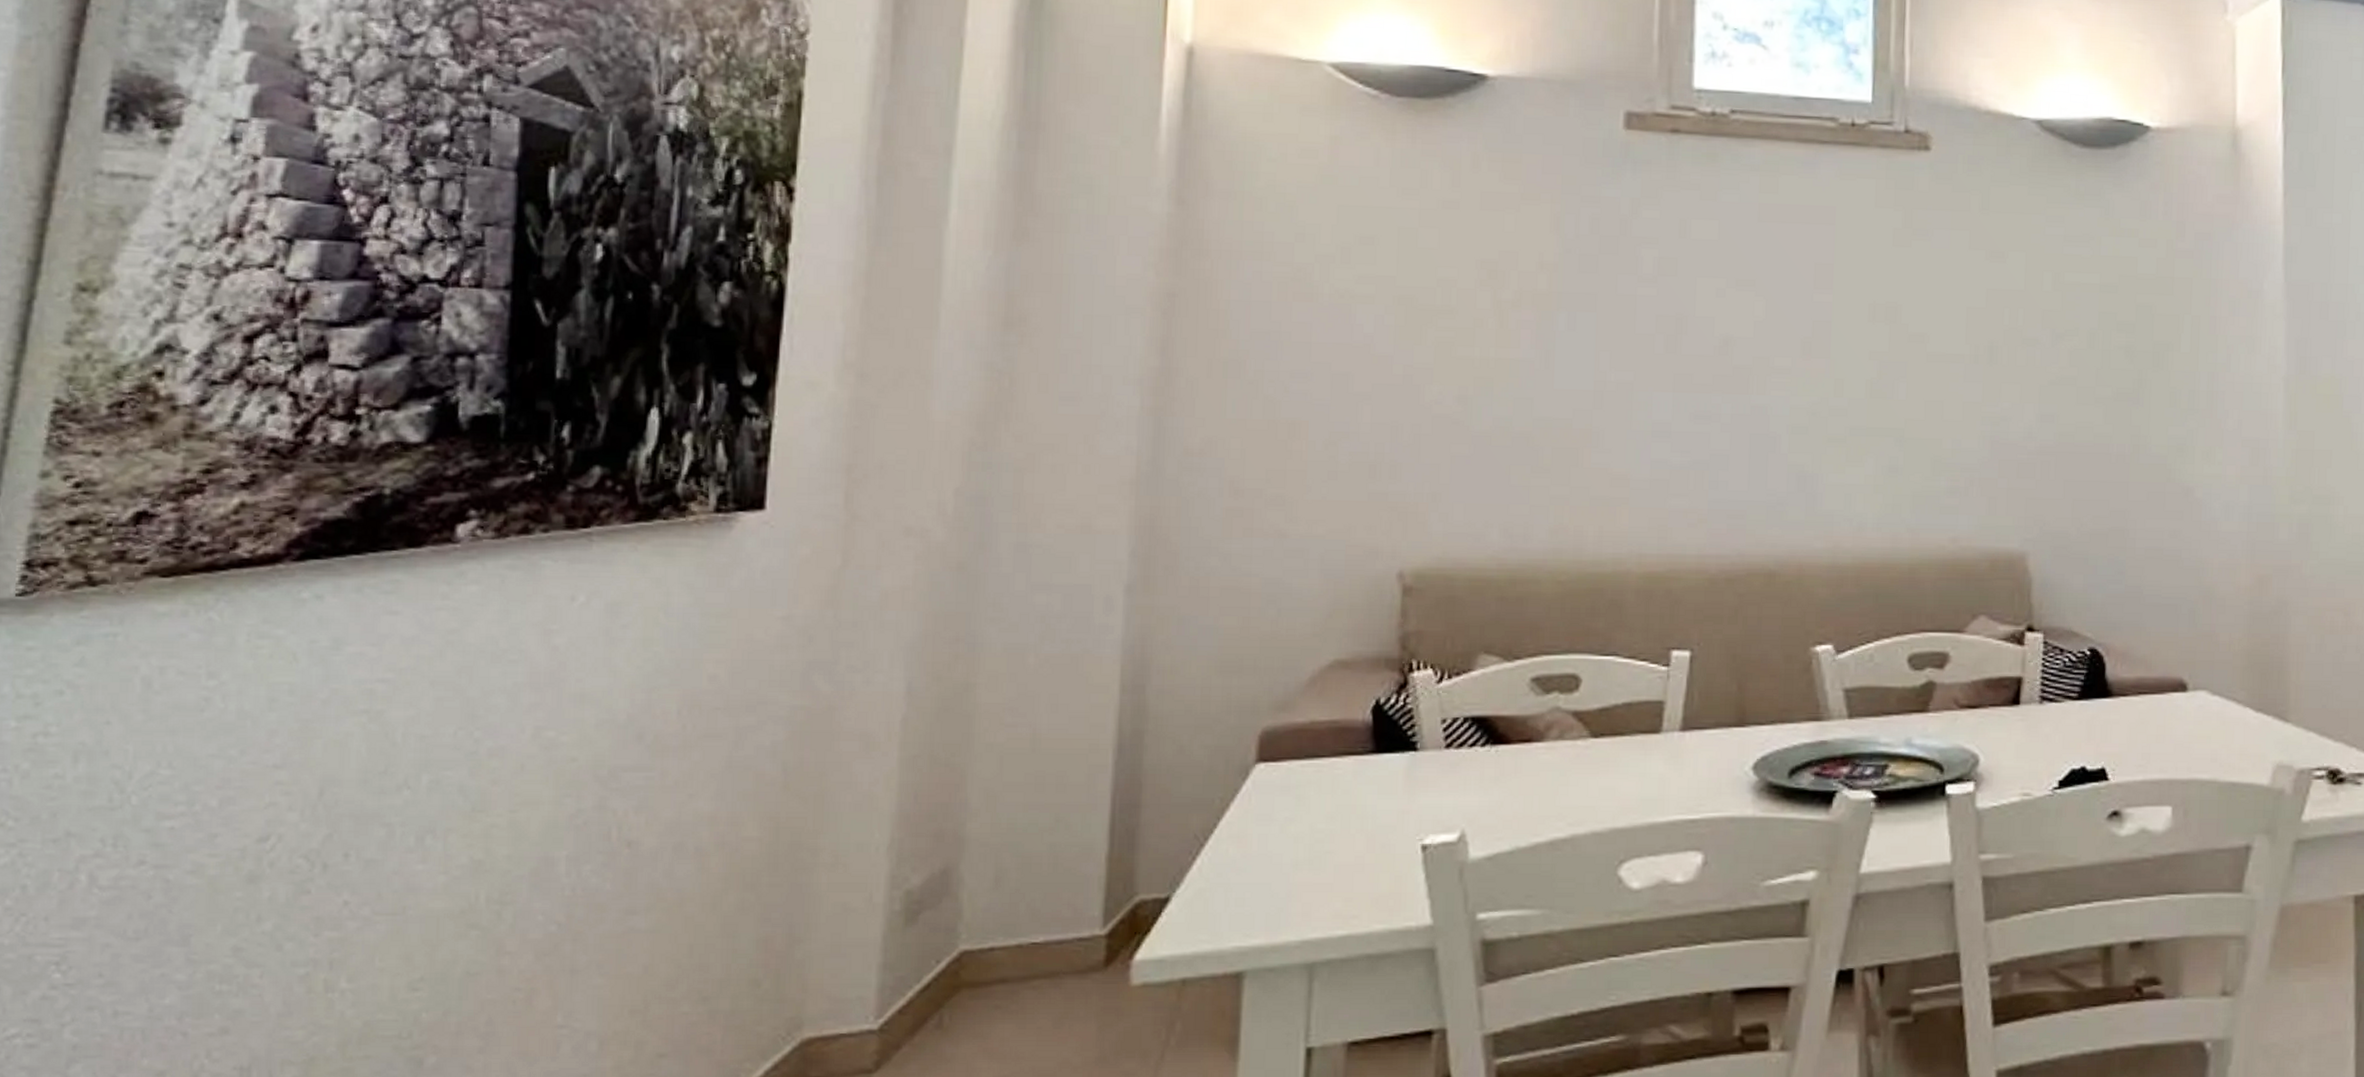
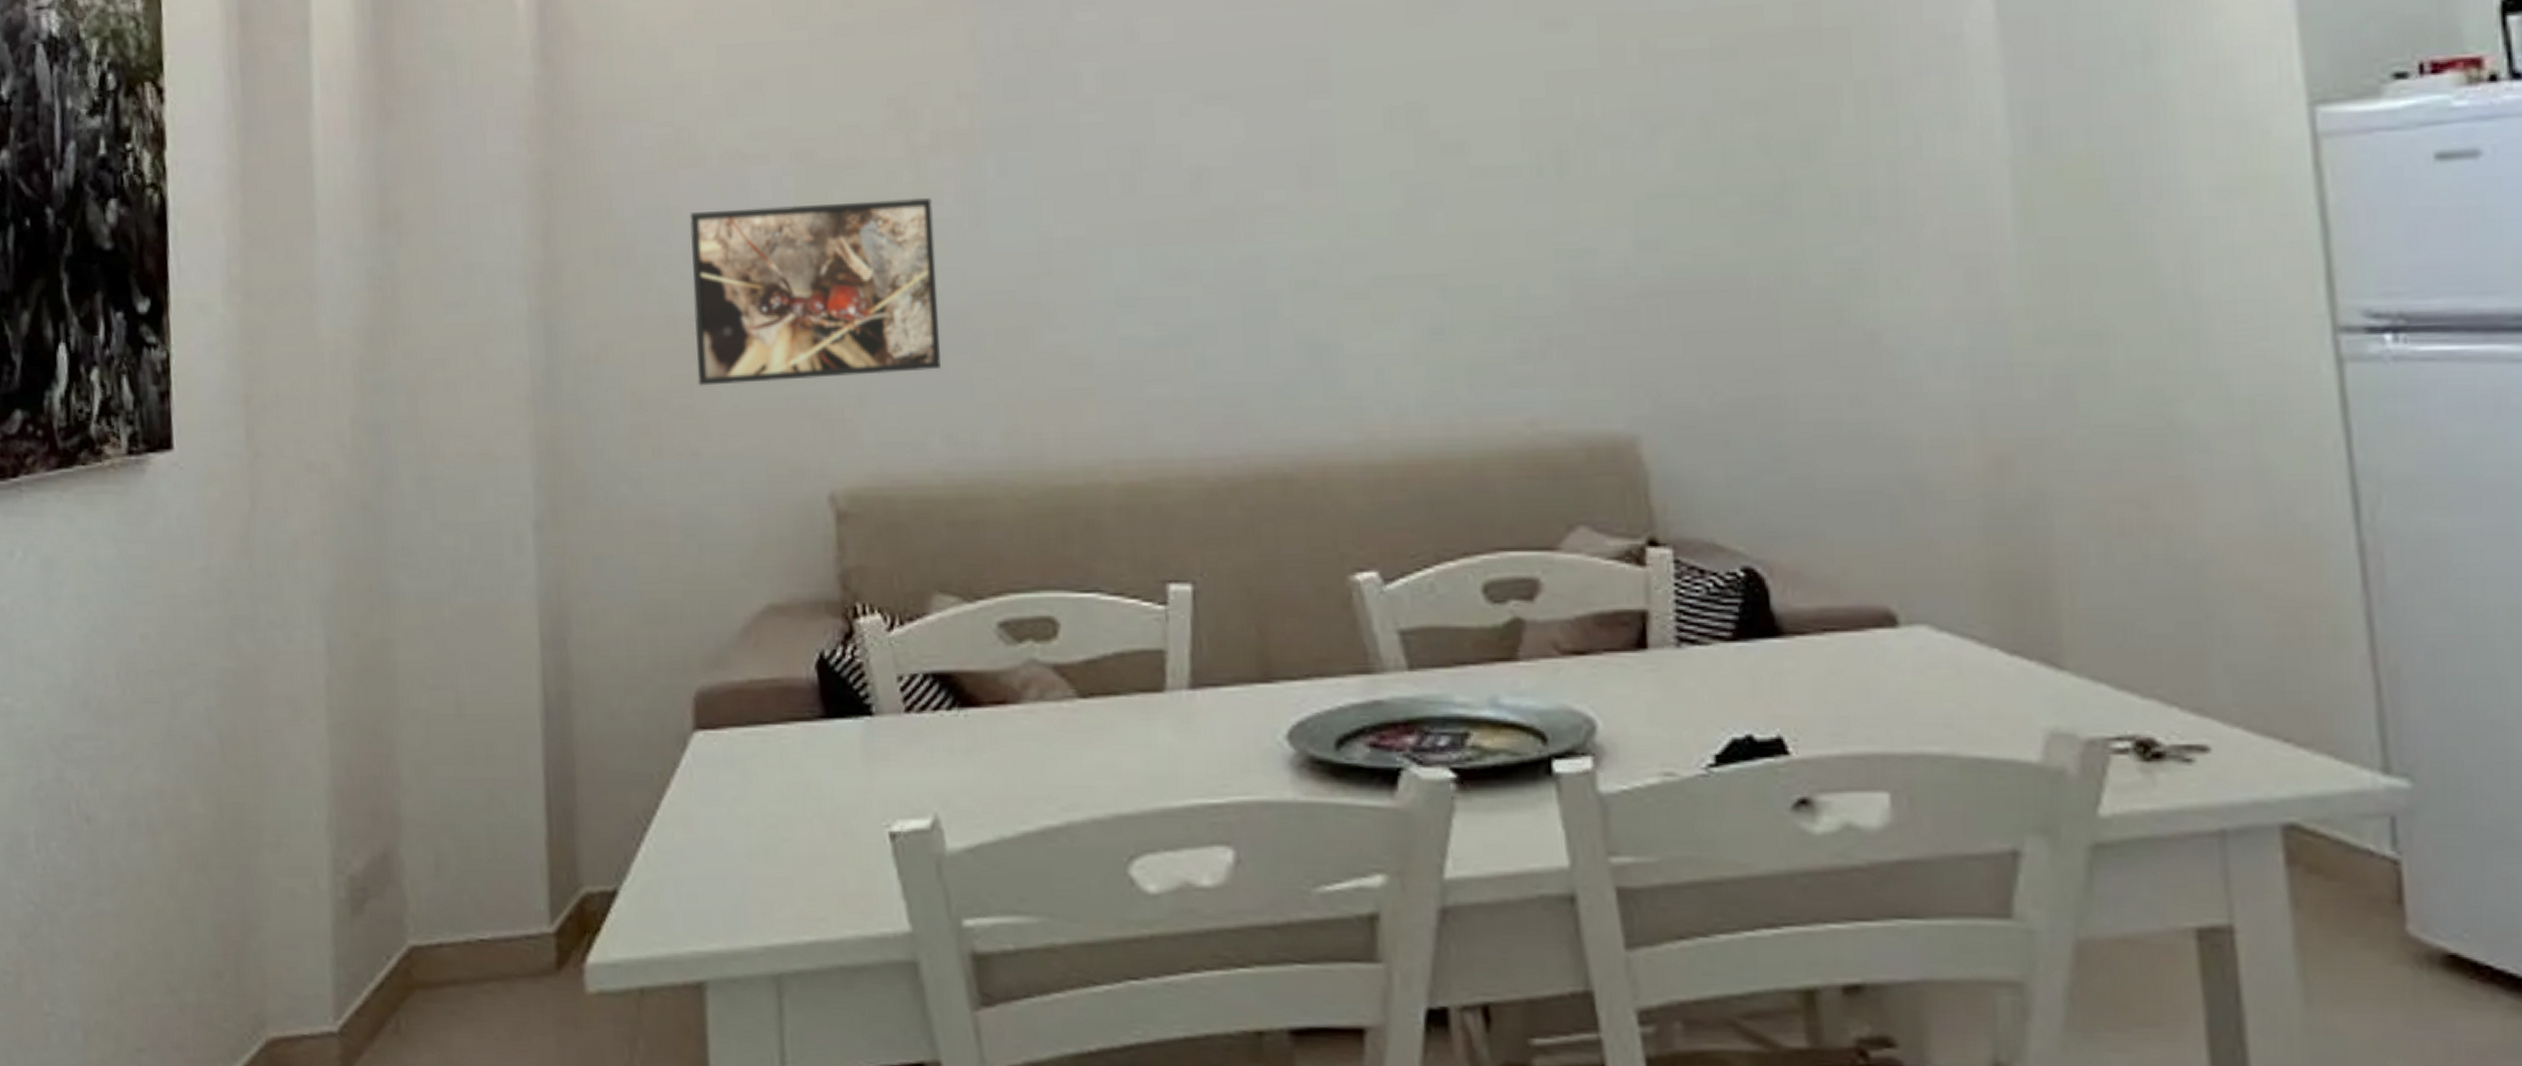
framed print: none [1291,338,1510,480] -> present [690,197,941,386]

